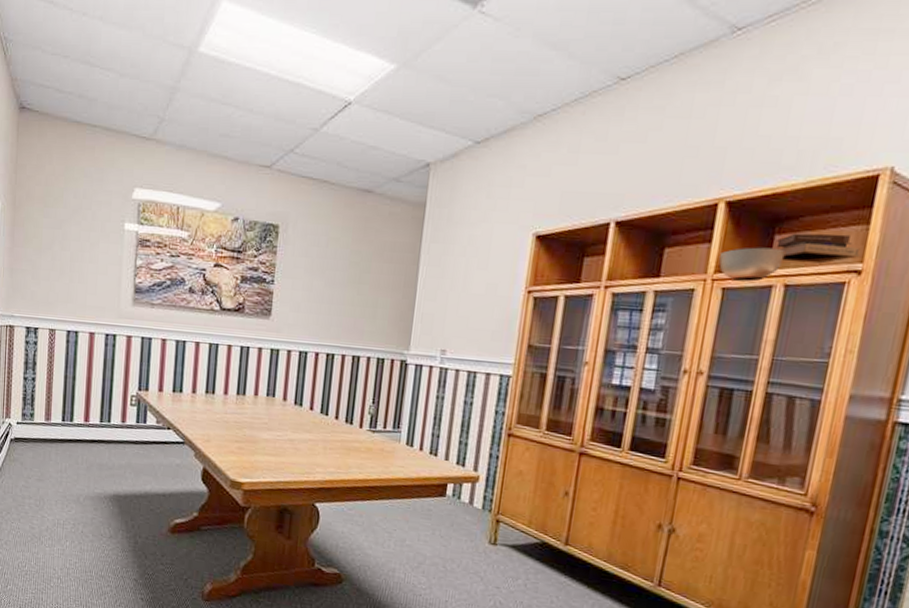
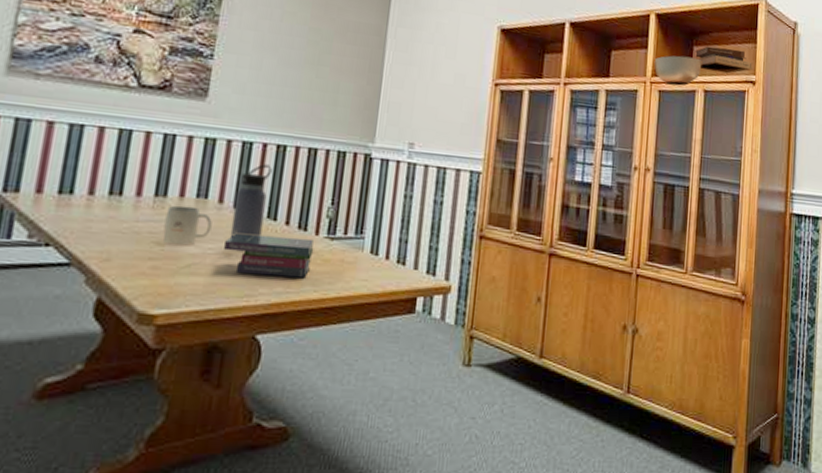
mug: none [244,402,279,433] -> present [162,205,212,247]
books: none [289,424,359,463] -> present [224,232,314,279]
water bottle: none [292,370,323,439] -> present [229,164,272,252]

